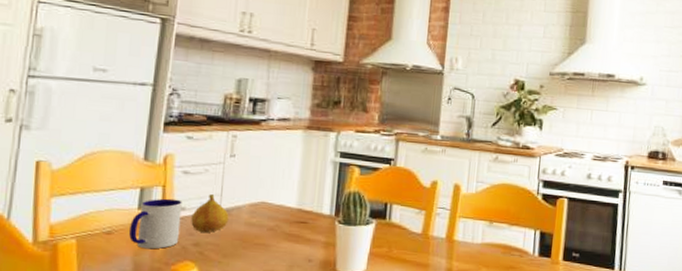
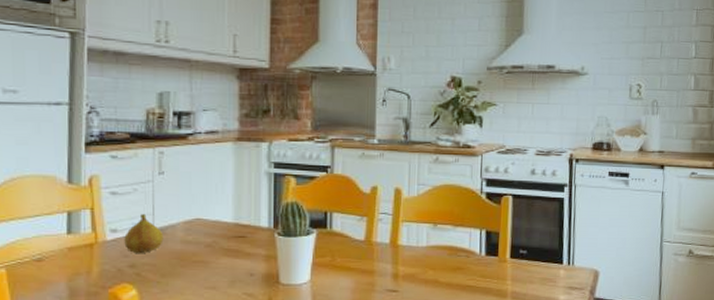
mug: present [129,198,182,249] -> none [61,221,114,274]

